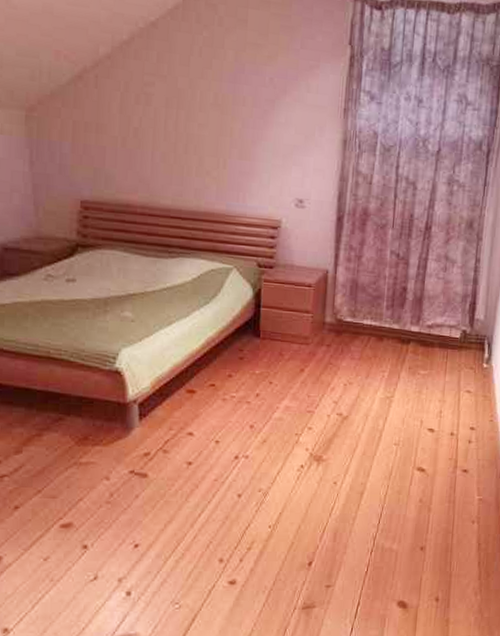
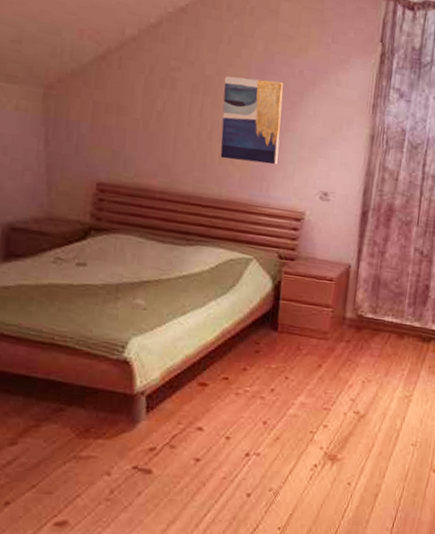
wall art: none [196,88,255,175] -> present [220,76,283,165]

